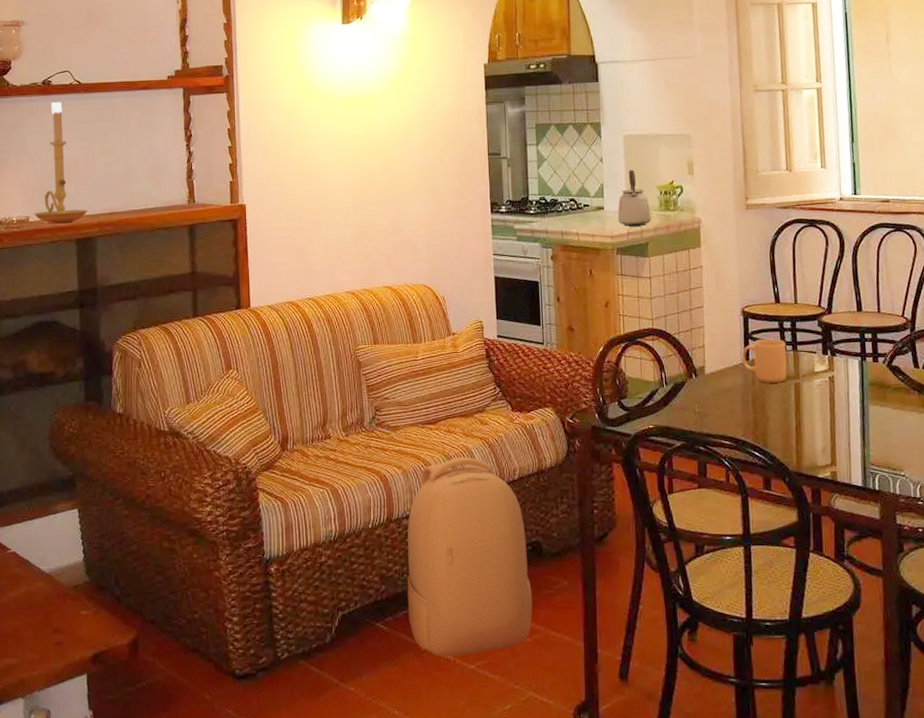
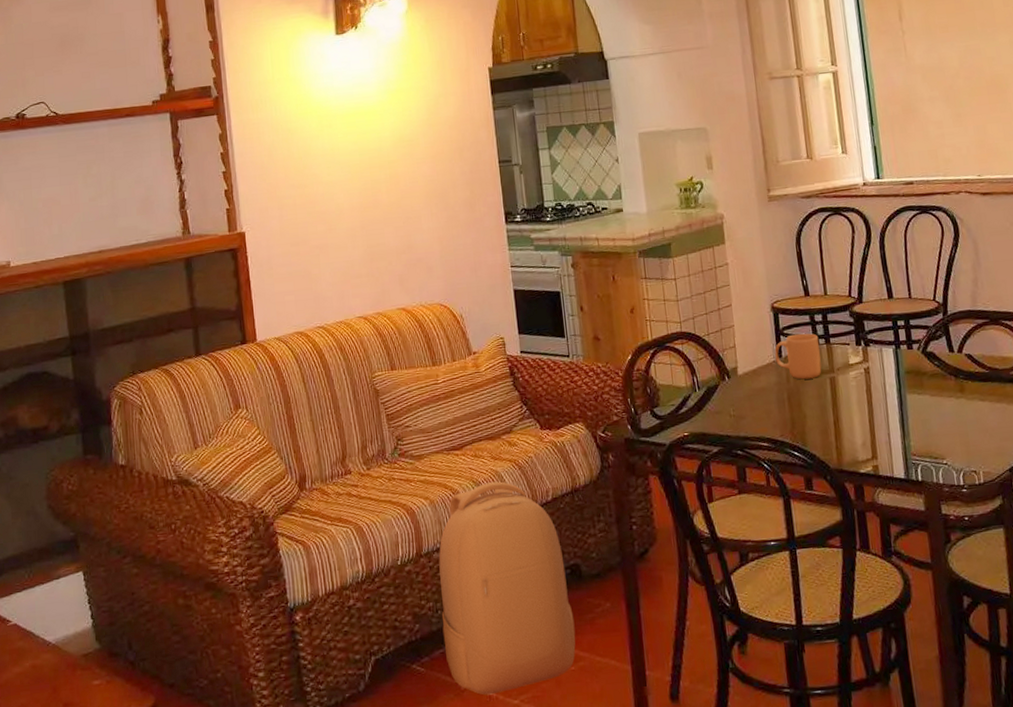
candle holder: present [33,102,88,224] -> none [15,136,74,267]
kettle: present [617,169,651,226] -> none [637,168,673,228]

